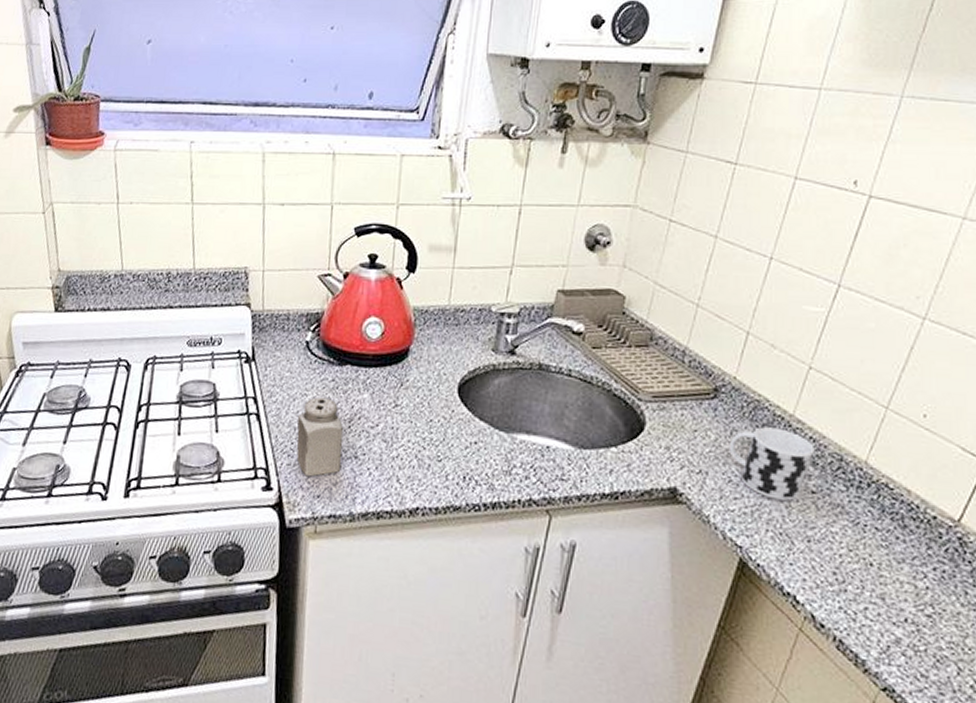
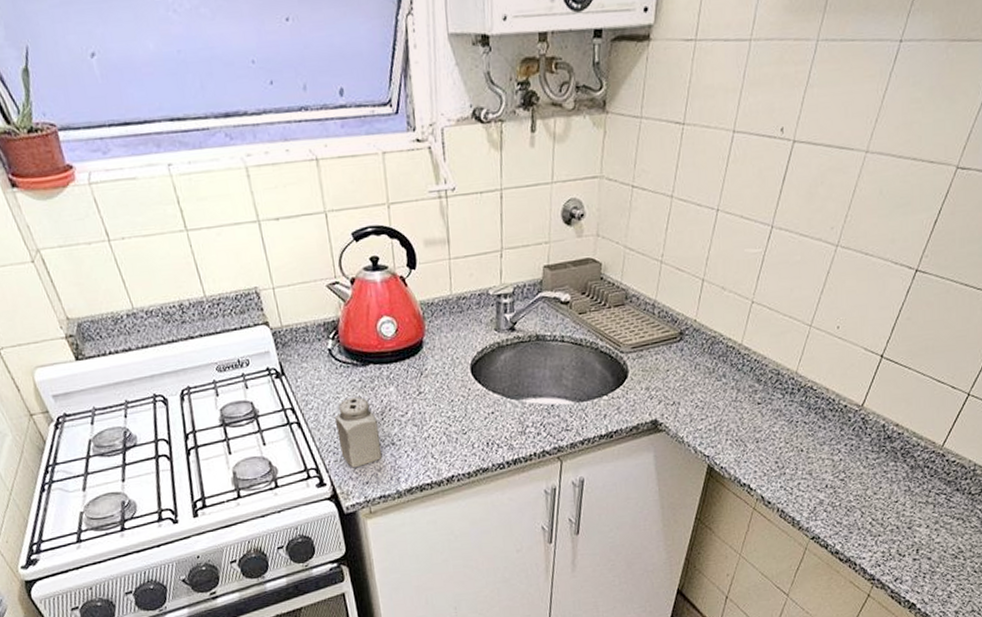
cup: present [728,427,815,500] -> none [694,356,759,415]

